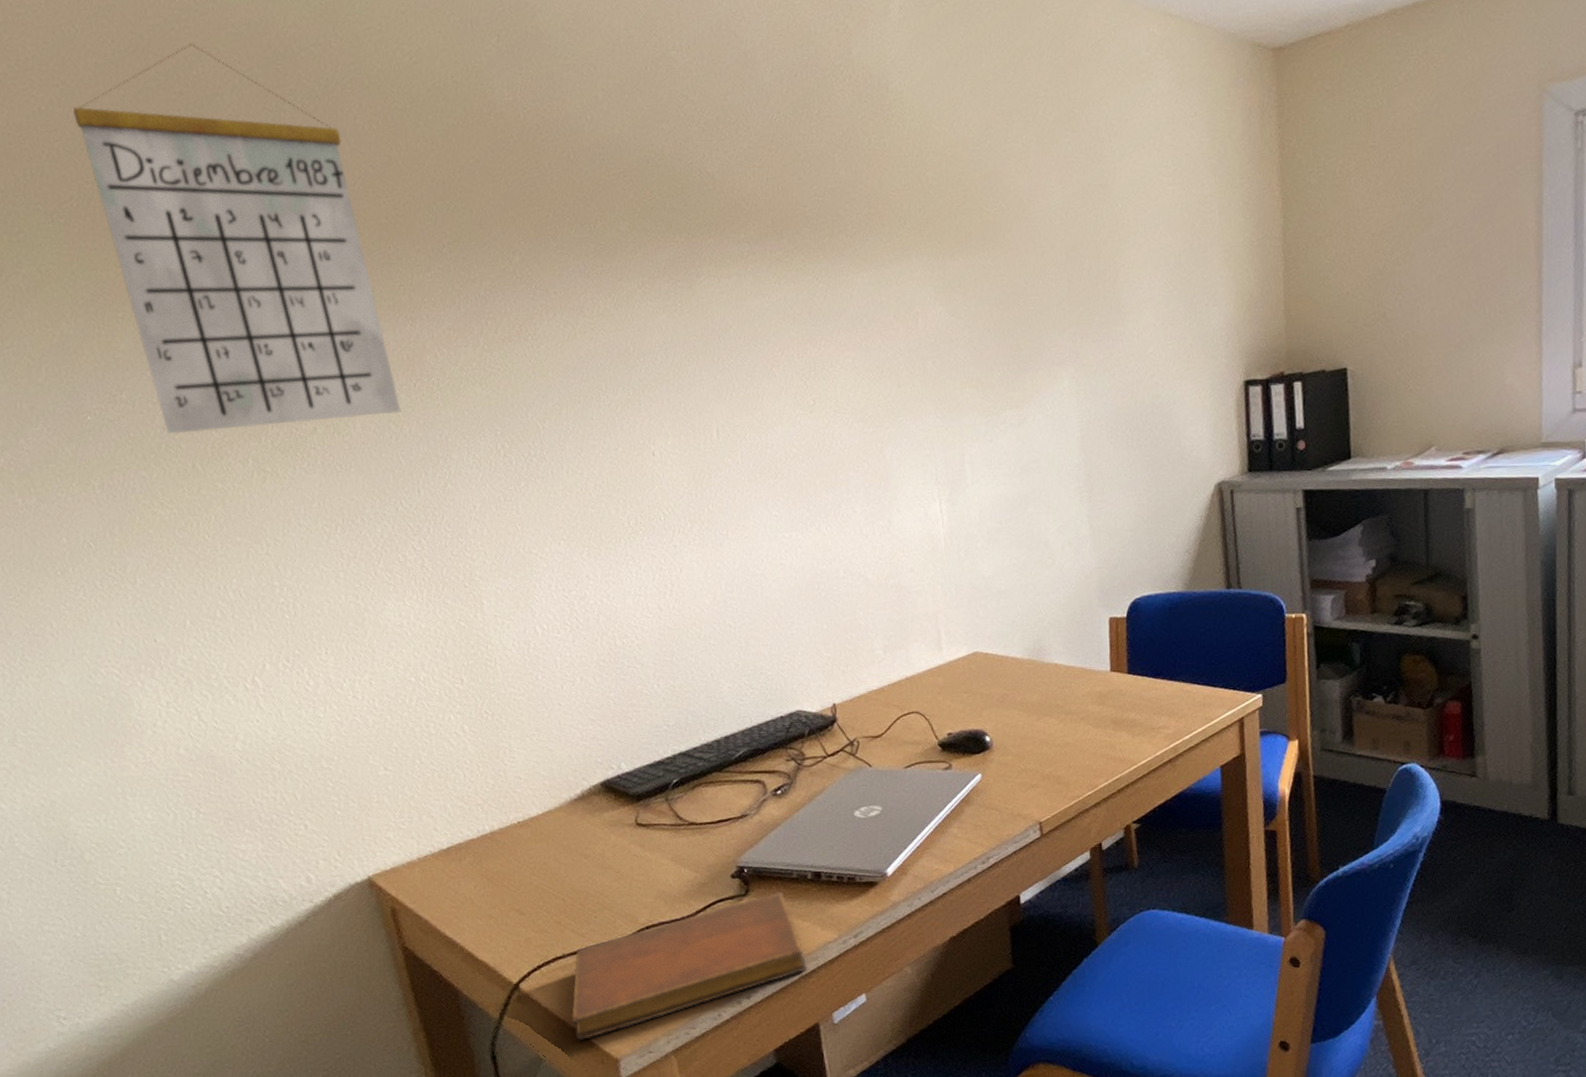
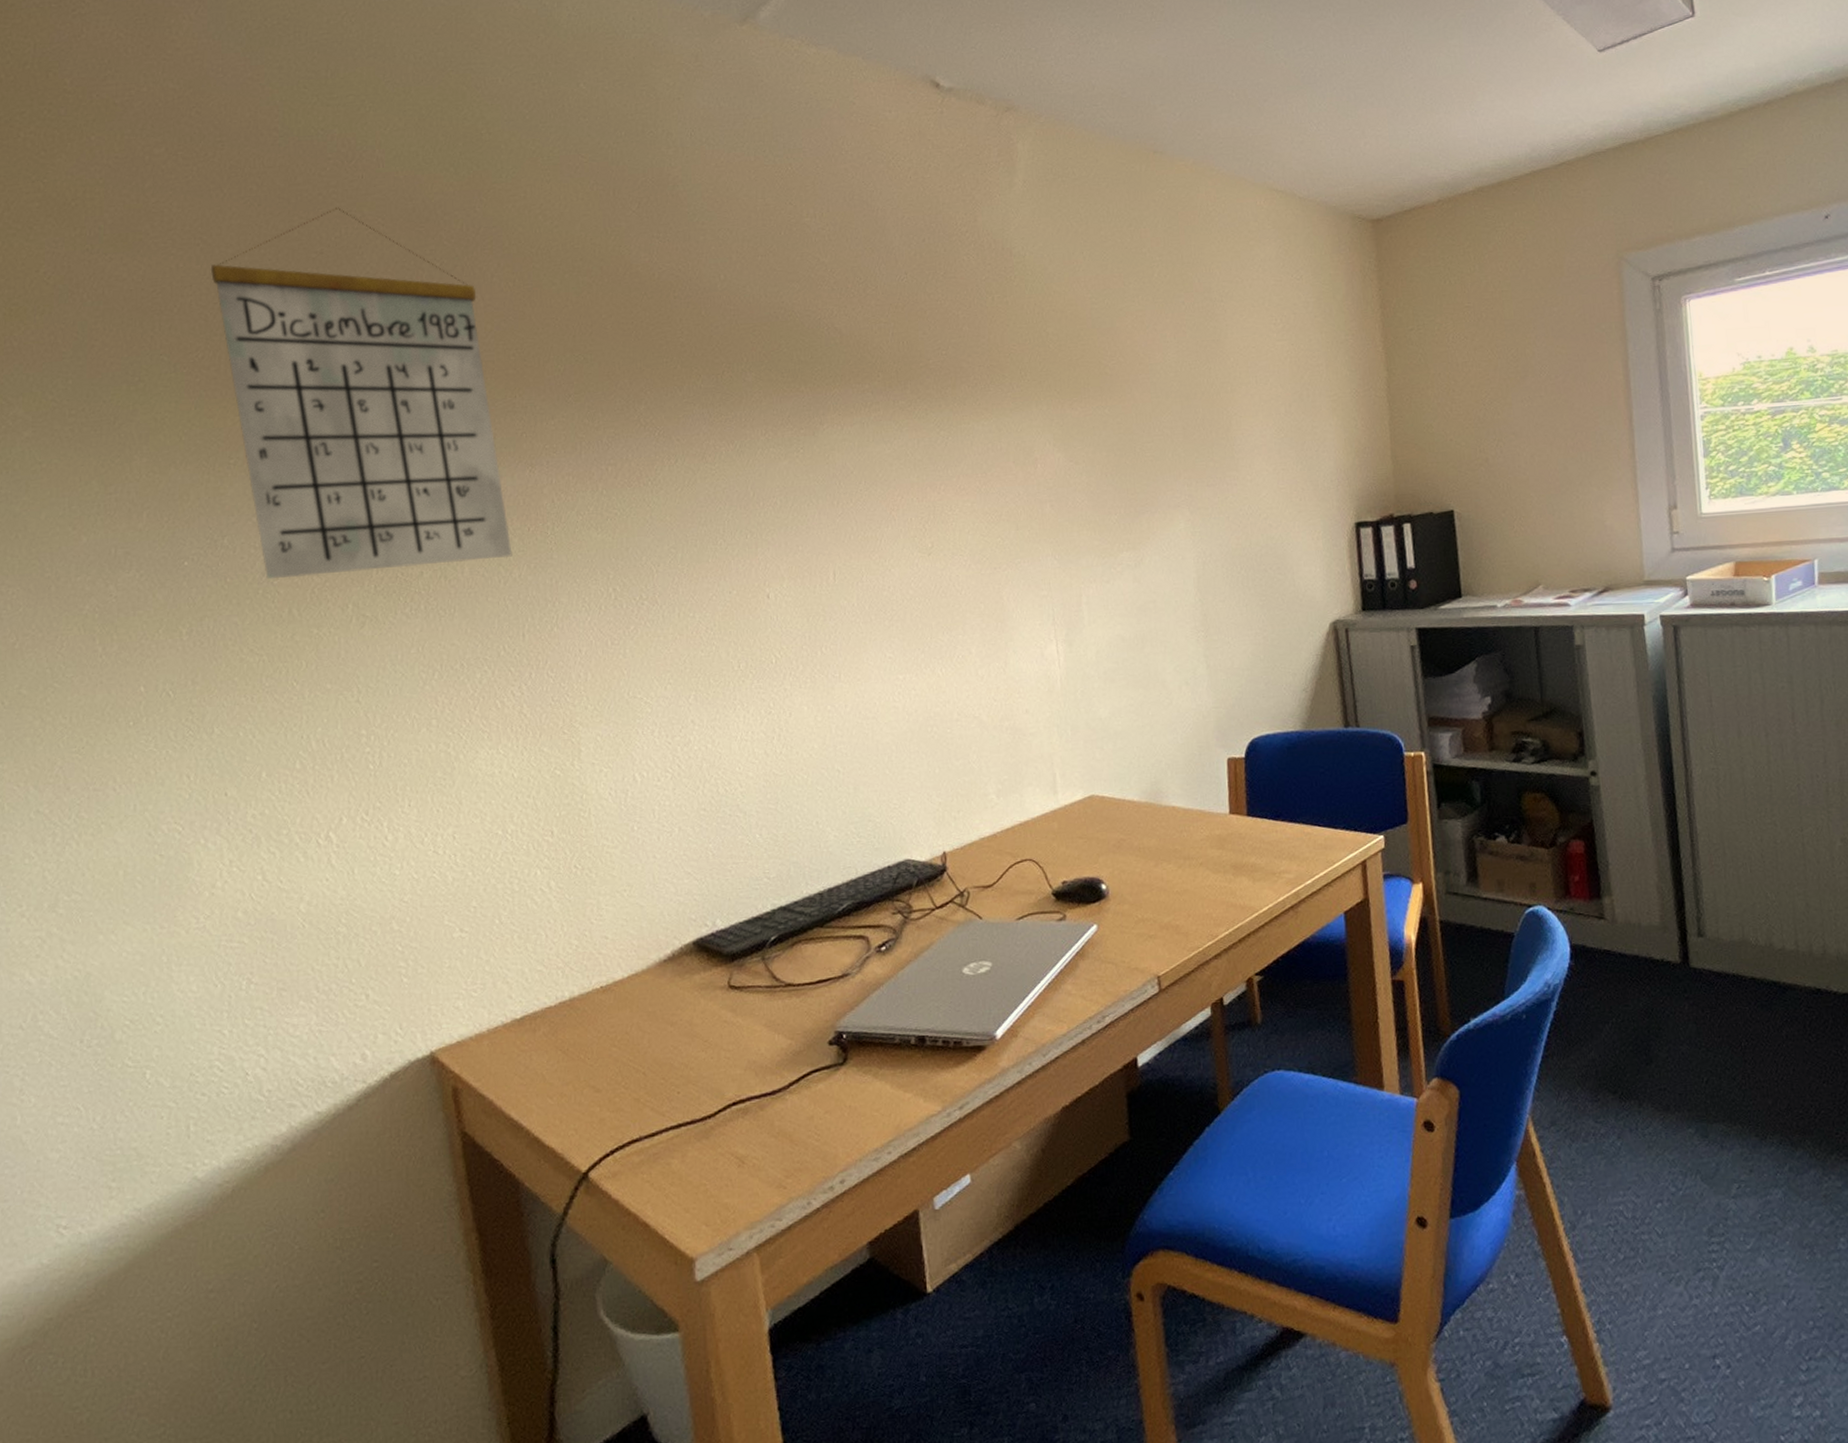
notebook: present [571,891,808,1040] -> none [645,1059,909,1237]

